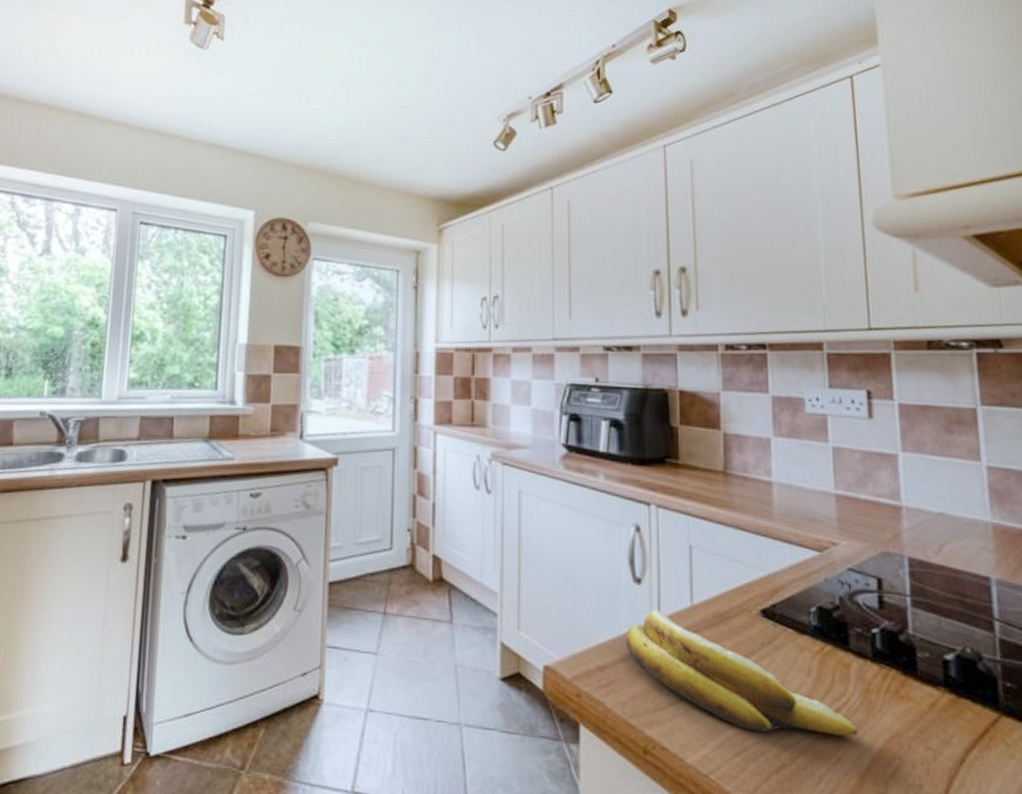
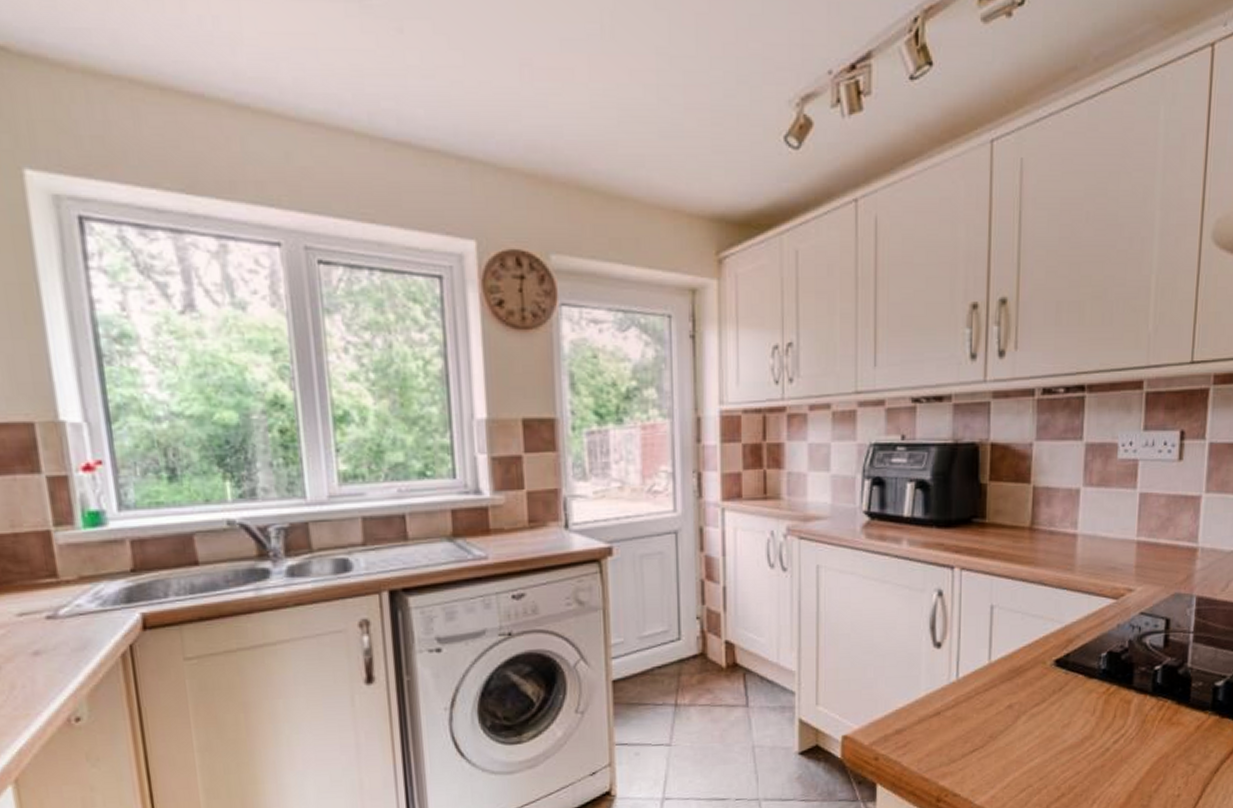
banana: present [626,609,859,736] -> none [924,670,1132,770]

